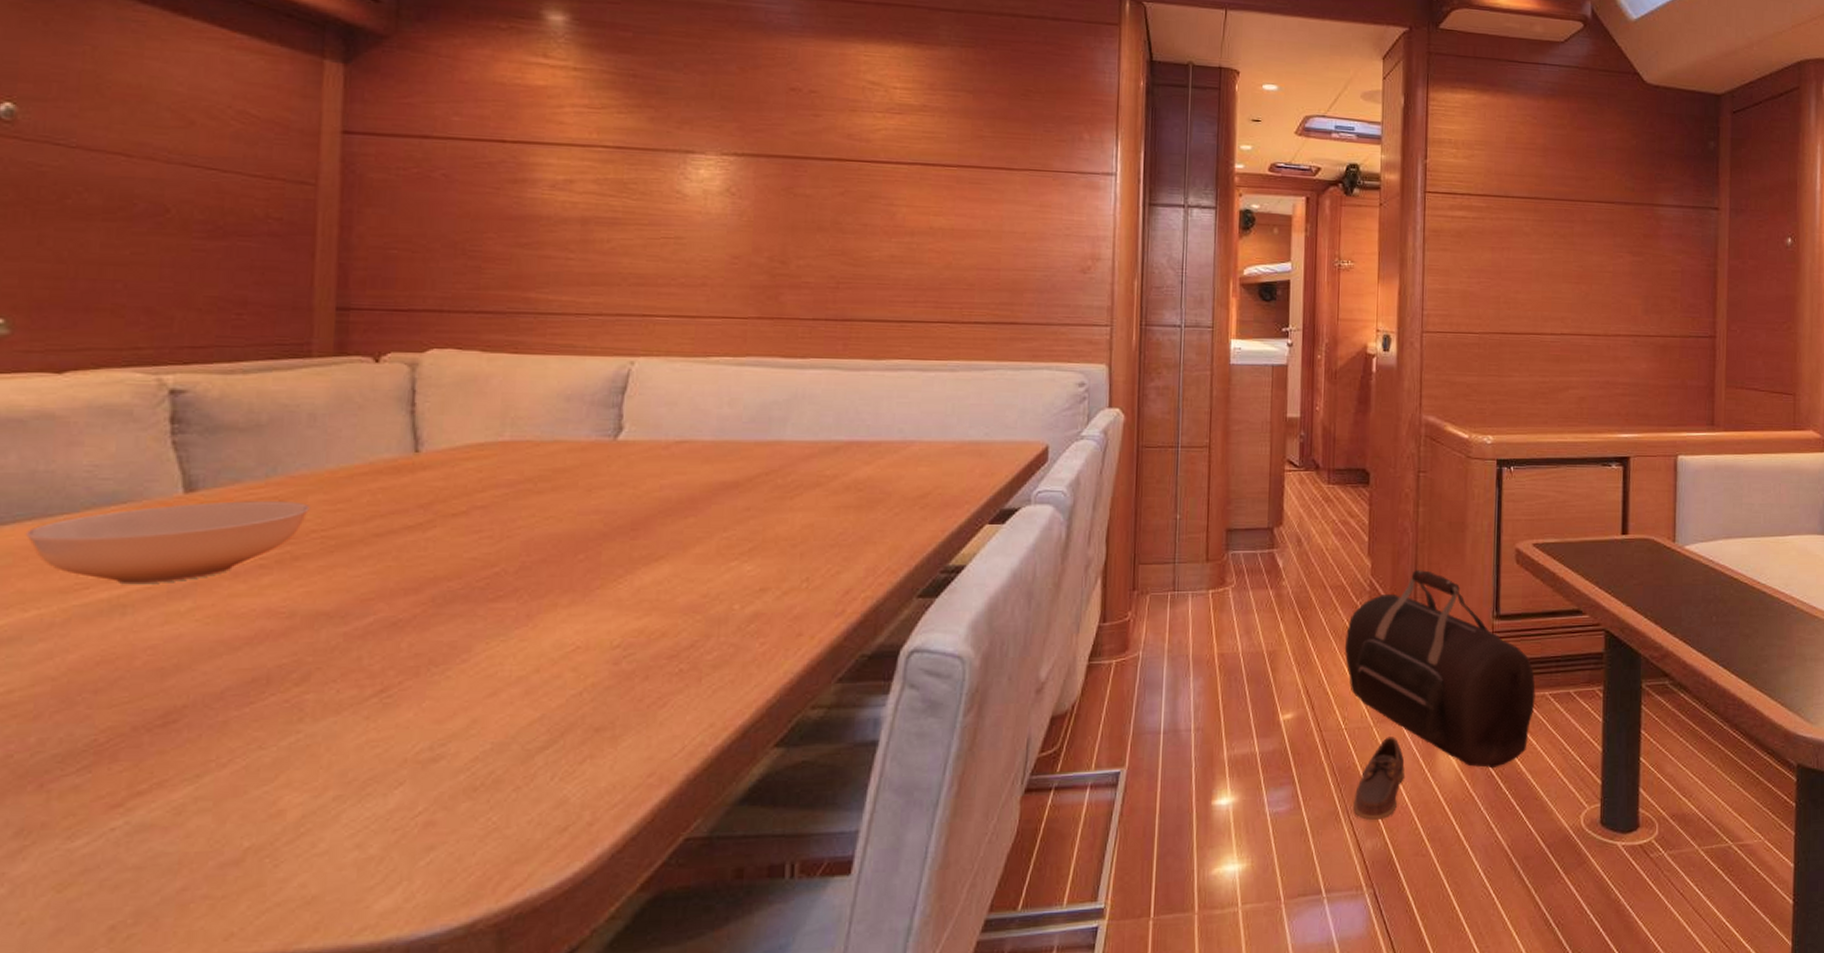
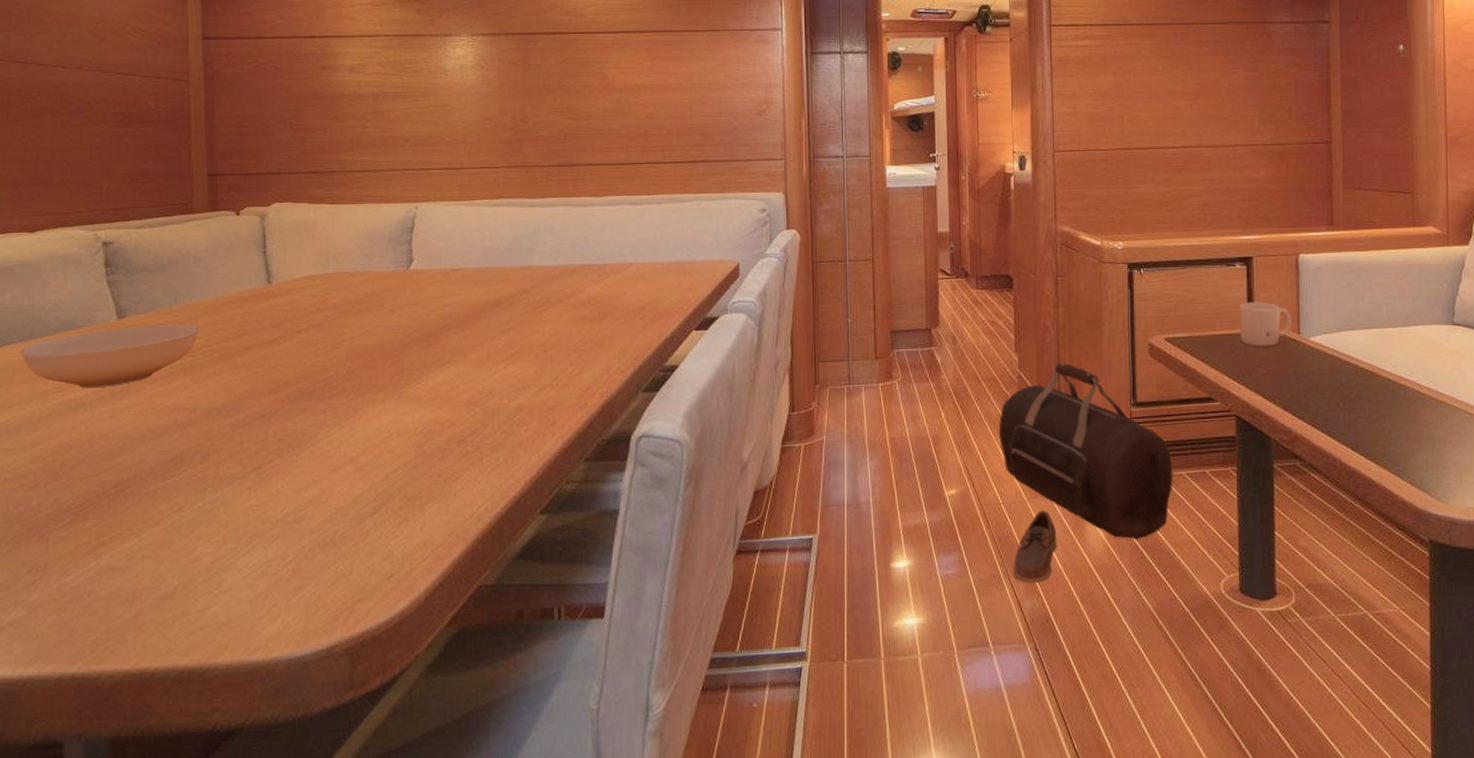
mug: none [1613,506,1667,556] -> present [1239,302,1291,347]

